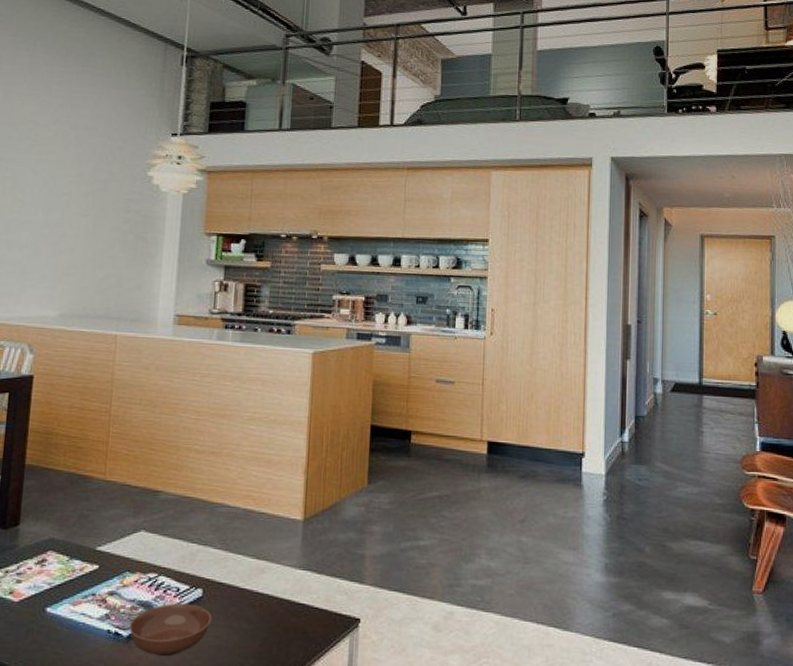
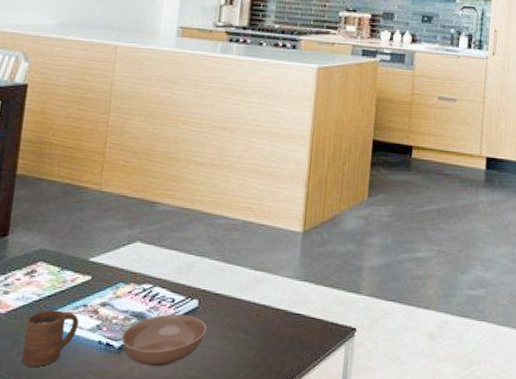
cup: none [35,599,89,655] -> present [21,310,80,367]

